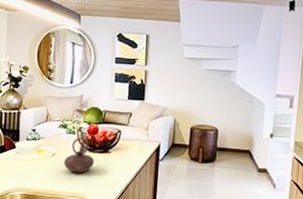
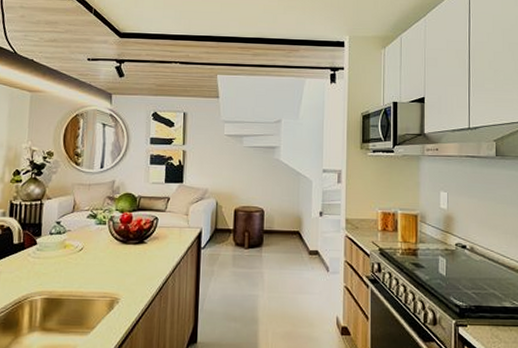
teapot: present [63,137,95,173] -> none [92,227,129,269]

